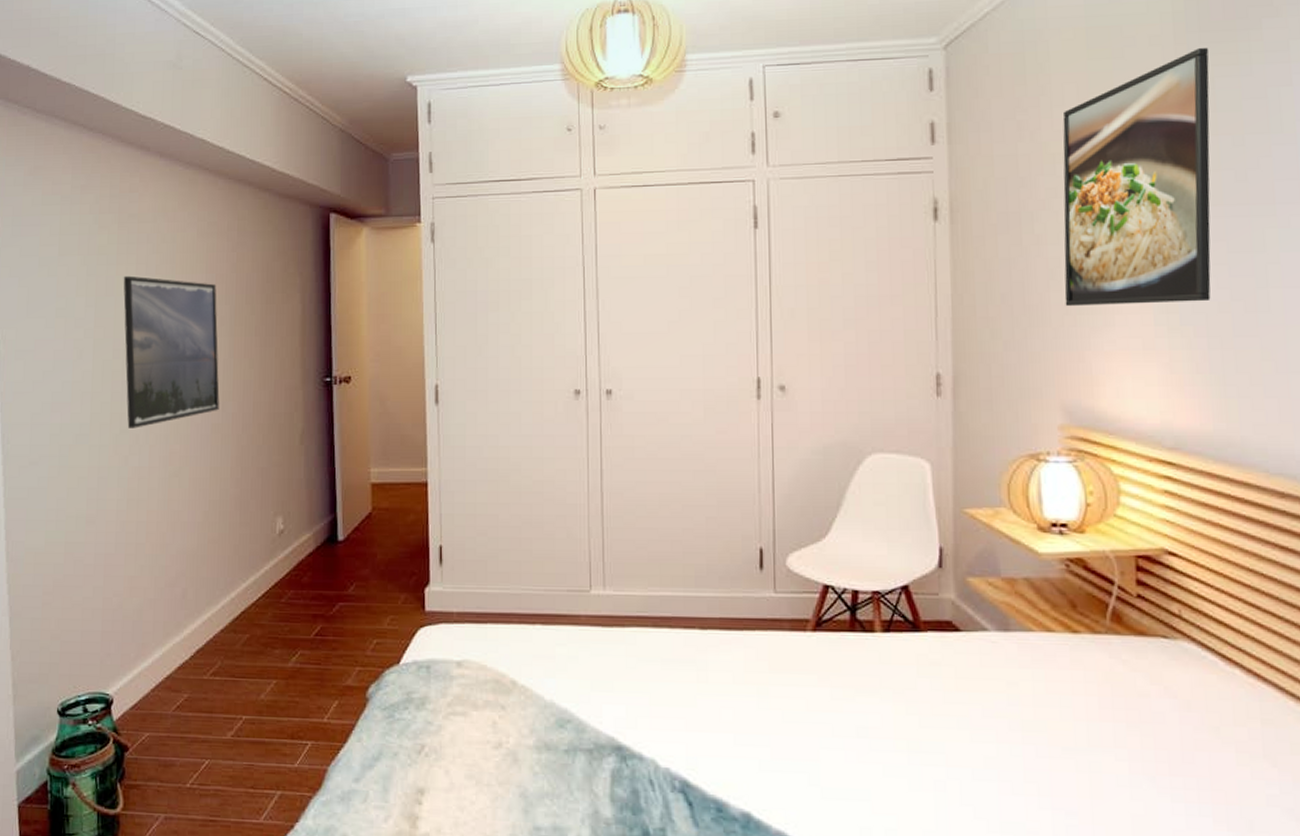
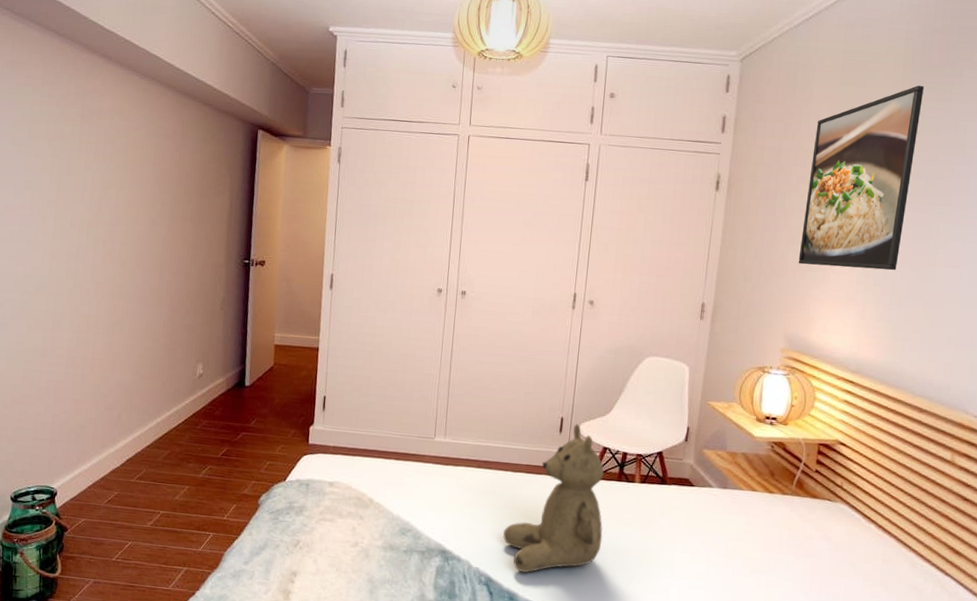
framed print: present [123,275,220,428] -> none [80,160,161,285]
teddy bear: none [698,555,839,772] -> present [503,423,604,573]

